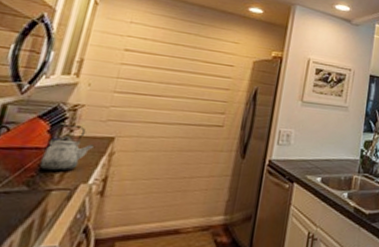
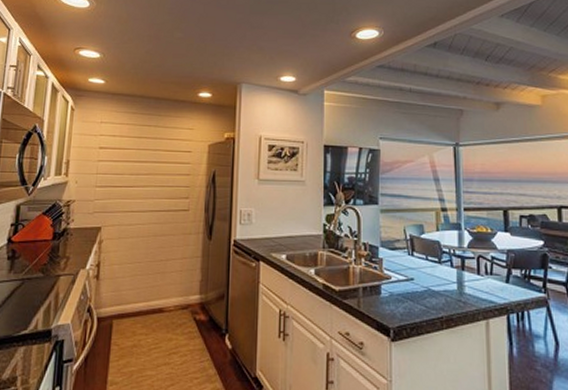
kettle: present [40,124,95,172] -> none [49,218,87,260]

